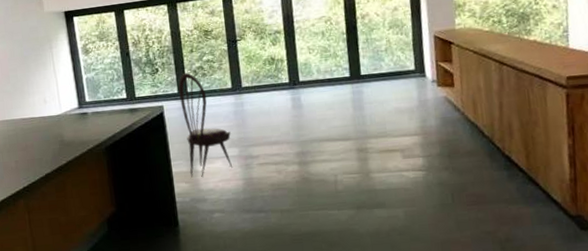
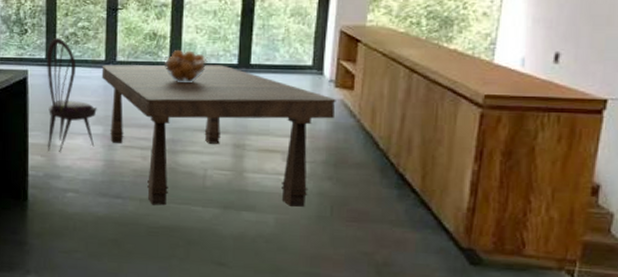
dining table: none [229,79,441,215] -> present [101,65,336,208]
fruit basket: none [283,69,323,100] -> present [164,50,208,82]

